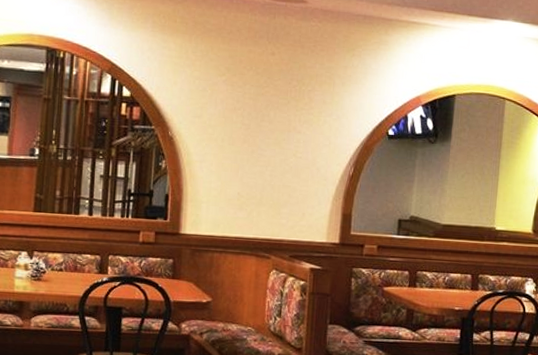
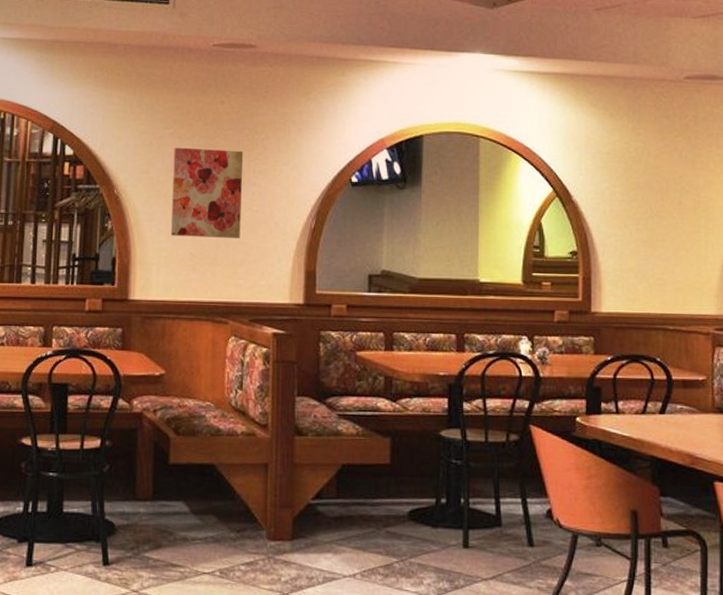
wall art: none [221,94,291,182] -> present [171,147,244,238]

